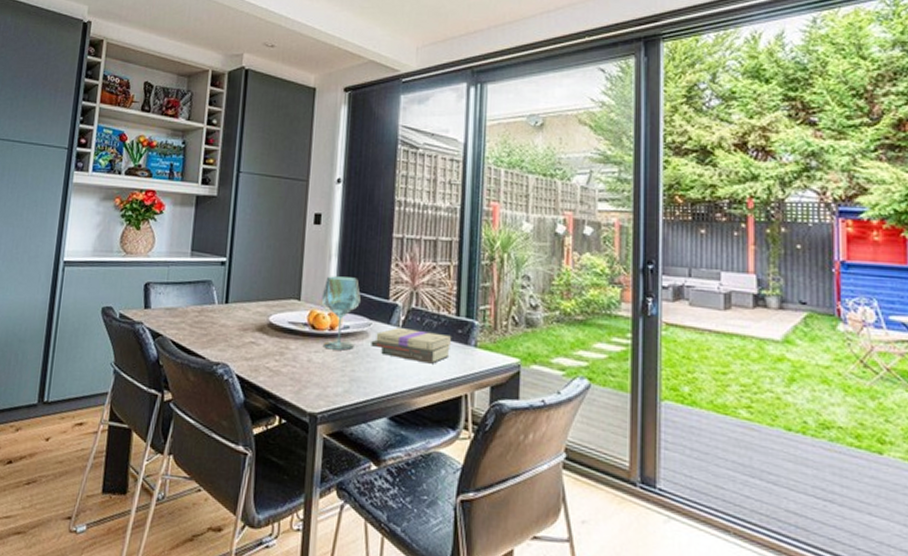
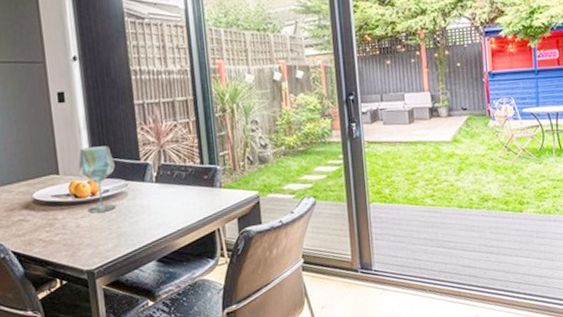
books: present [371,328,452,364] -> none [130,182,201,209]

